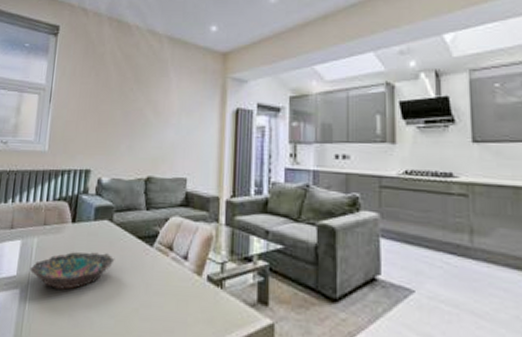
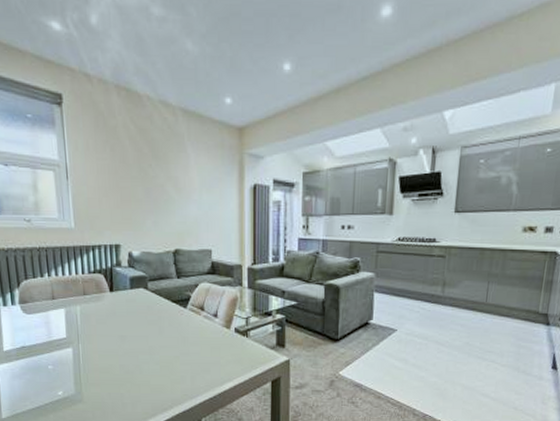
bowl: present [29,252,115,290] -> none [77,315,154,346]

